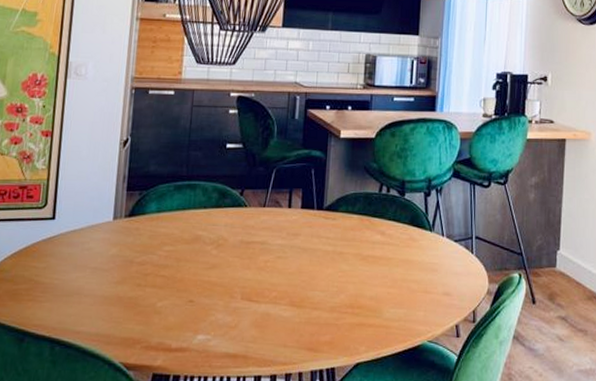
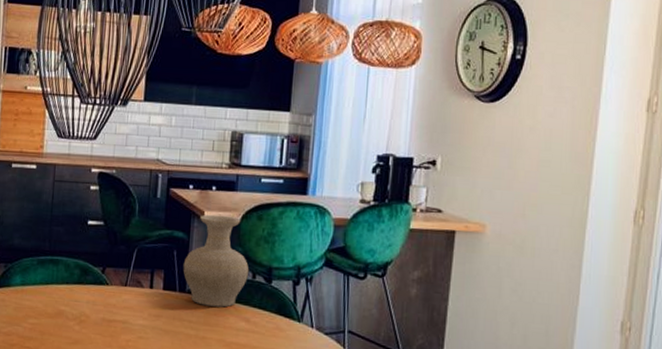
vase: none [320,133,384,222] -> present [183,214,250,308]

